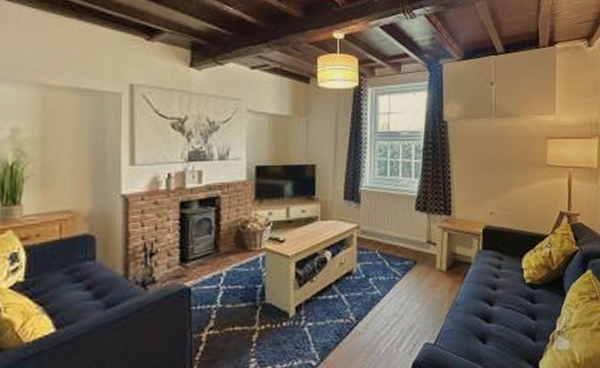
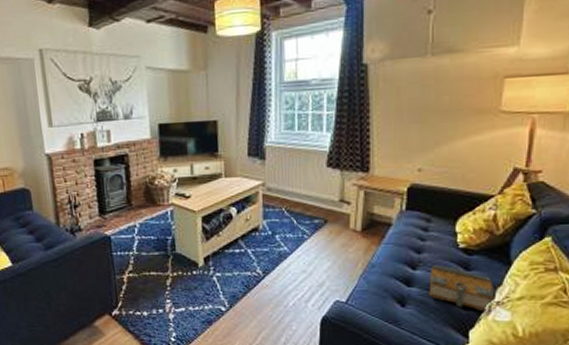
book: none [504,300,557,343] -> present [428,265,495,313]

